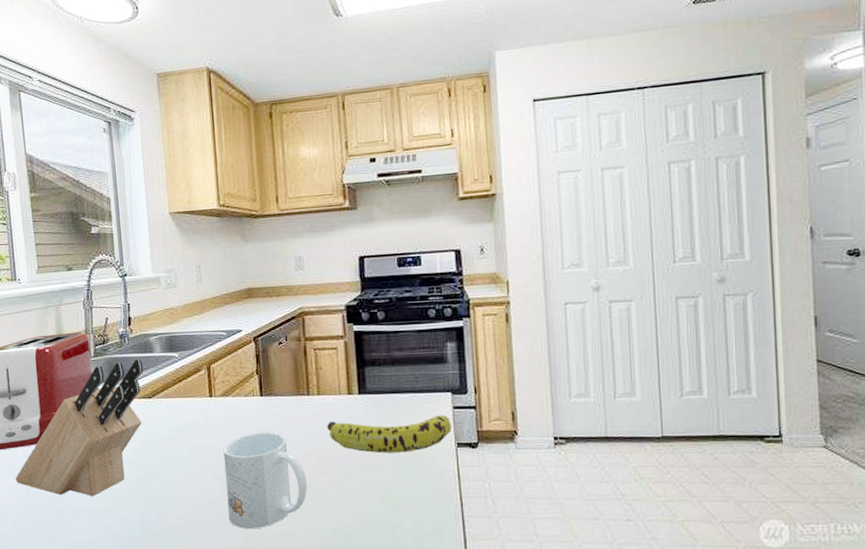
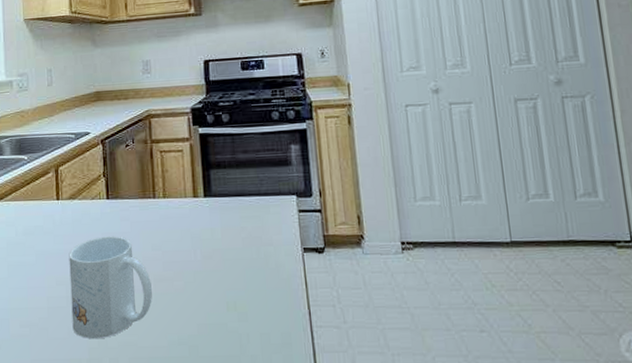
fruit: present [327,414,452,453] -> none [173,218,298,259]

